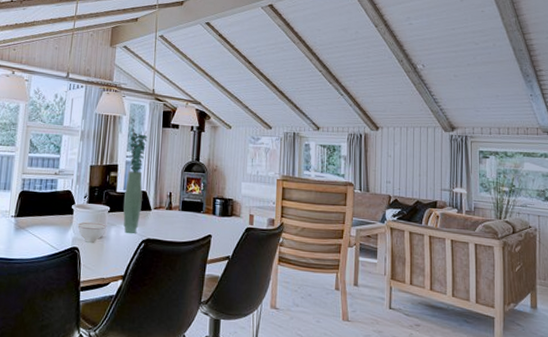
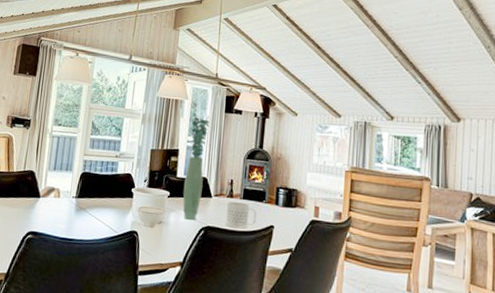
mug: none [166,213,195,240] -> present [226,201,257,230]

